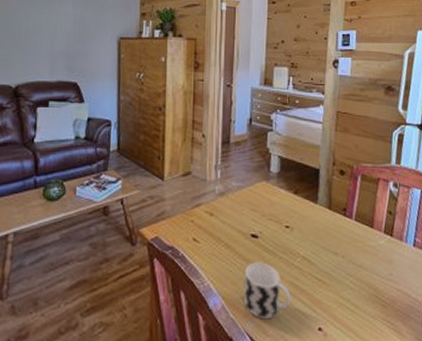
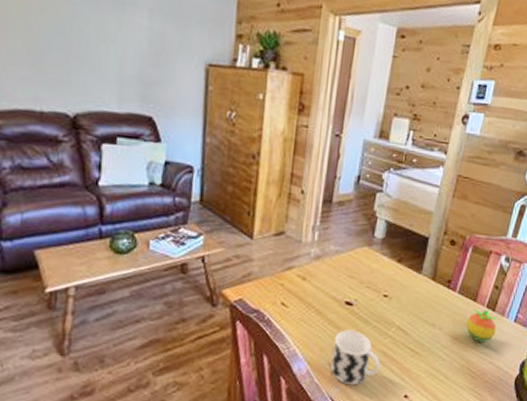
fruit: none [367,235,398,269] -> present [466,309,497,343]

